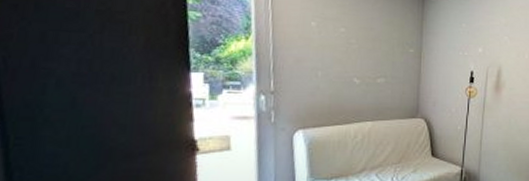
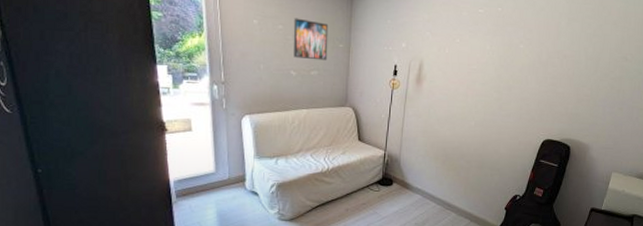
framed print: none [357,20,398,67] -> present [293,18,329,61]

